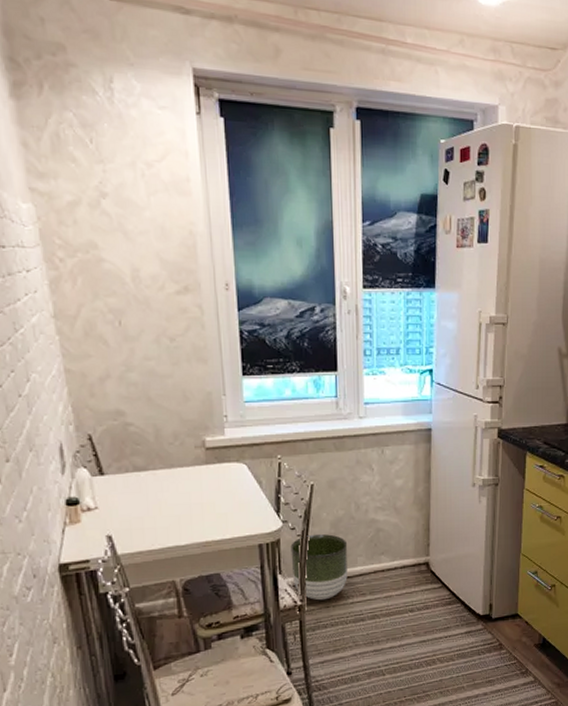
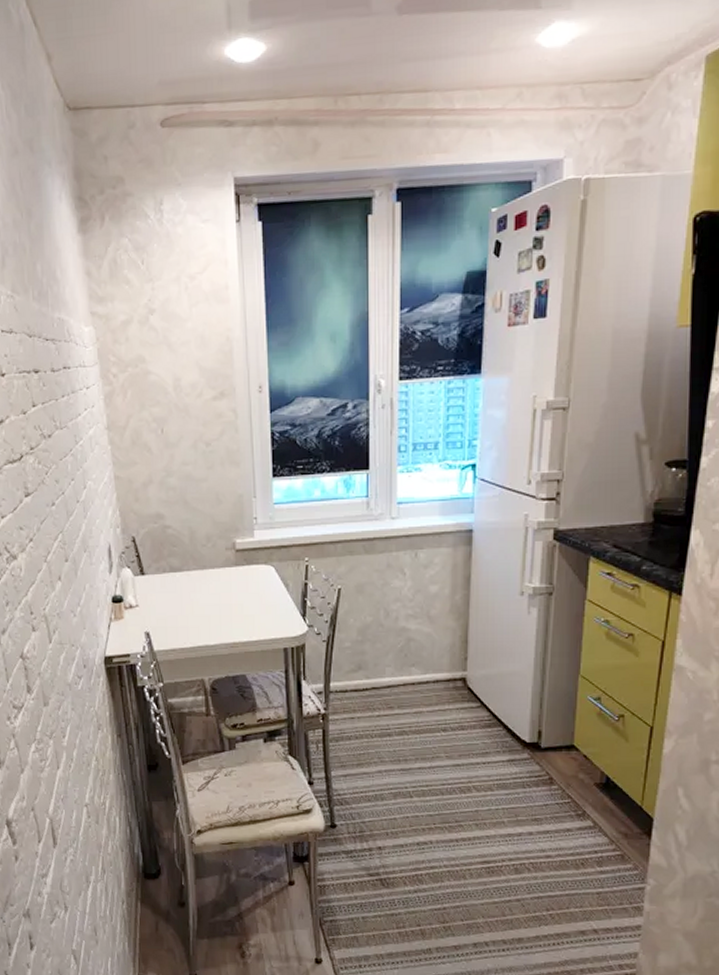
planter: present [290,534,348,601] -> none [315,641,376,711]

